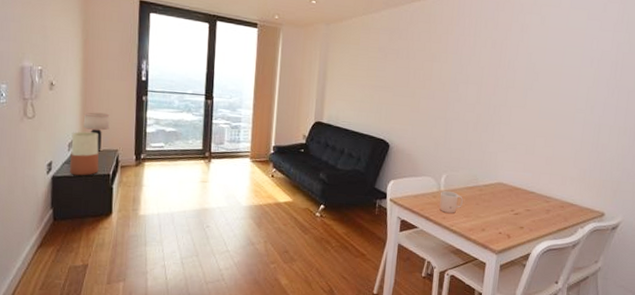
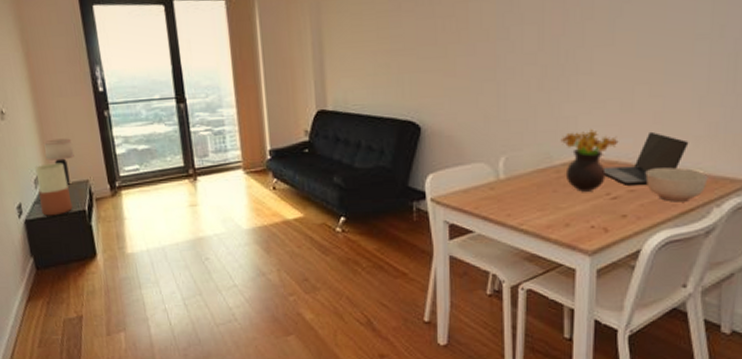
mug: present [439,191,464,213] -> none [499,179,535,208]
flower arrangement: none [485,163,523,207] -> present [560,129,619,192]
laptop: none [511,170,567,207] -> present [604,131,689,185]
bowl: none [537,196,577,222] -> present [645,167,709,202]

